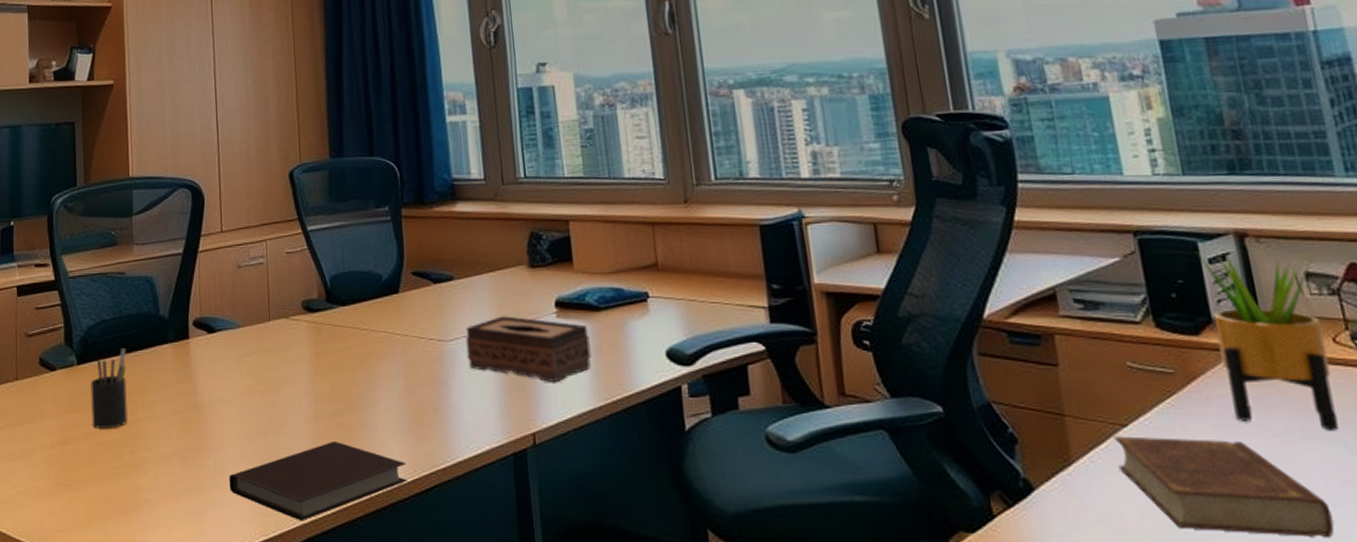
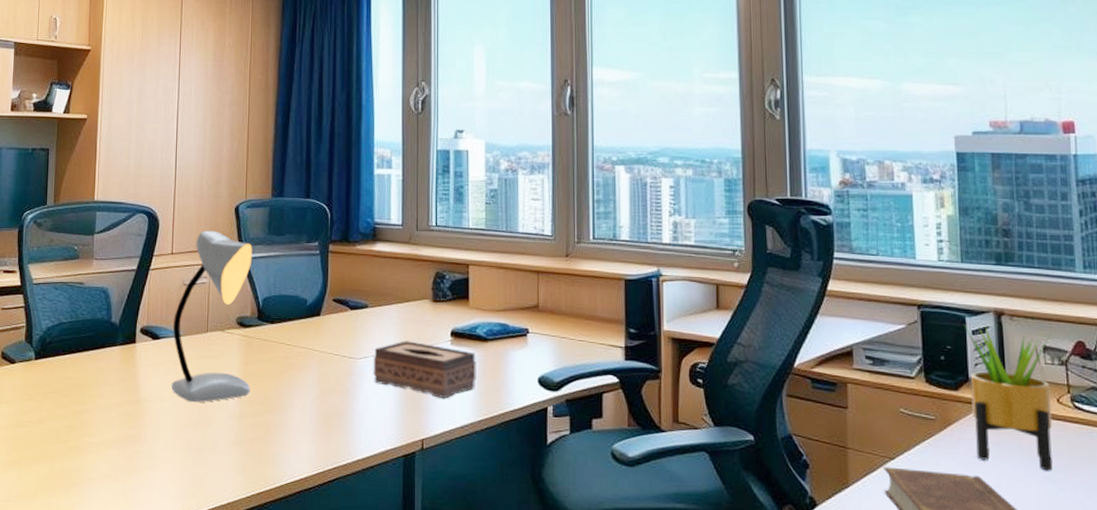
pen holder: present [91,348,128,428] -> none [44,348,79,416]
notebook: present [229,442,407,522] -> none [160,437,313,503]
desk lamp: none [230,201,325,405] -> present [171,230,253,403]

